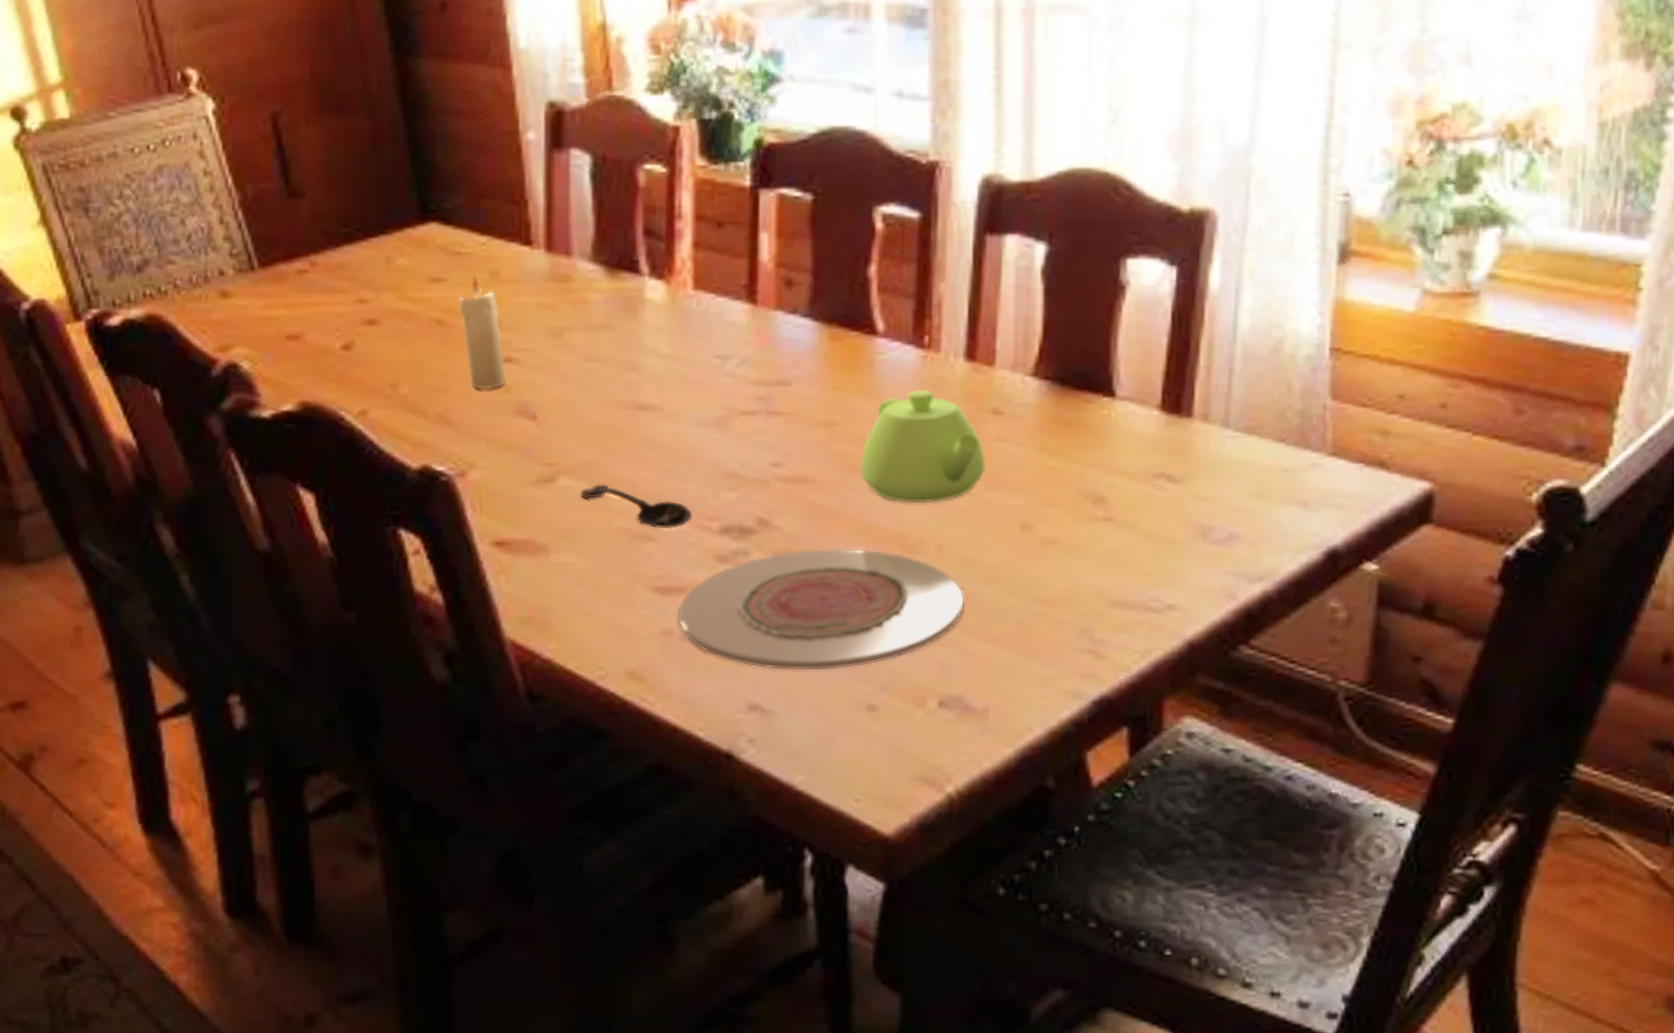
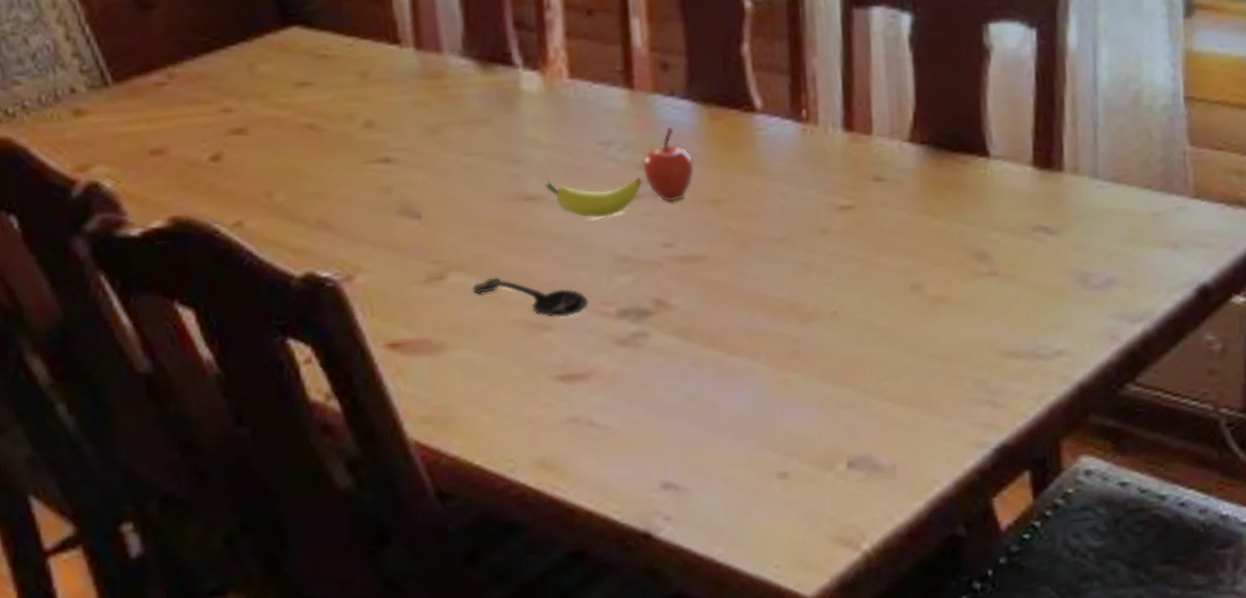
candle: present [458,275,507,390] -> none [328,77,387,192]
fruit: none [660,344,810,432] -> present [545,126,695,219]
plate: present [678,548,965,671] -> none [582,321,865,447]
teapot: present [860,389,986,503] -> none [750,161,873,274]

